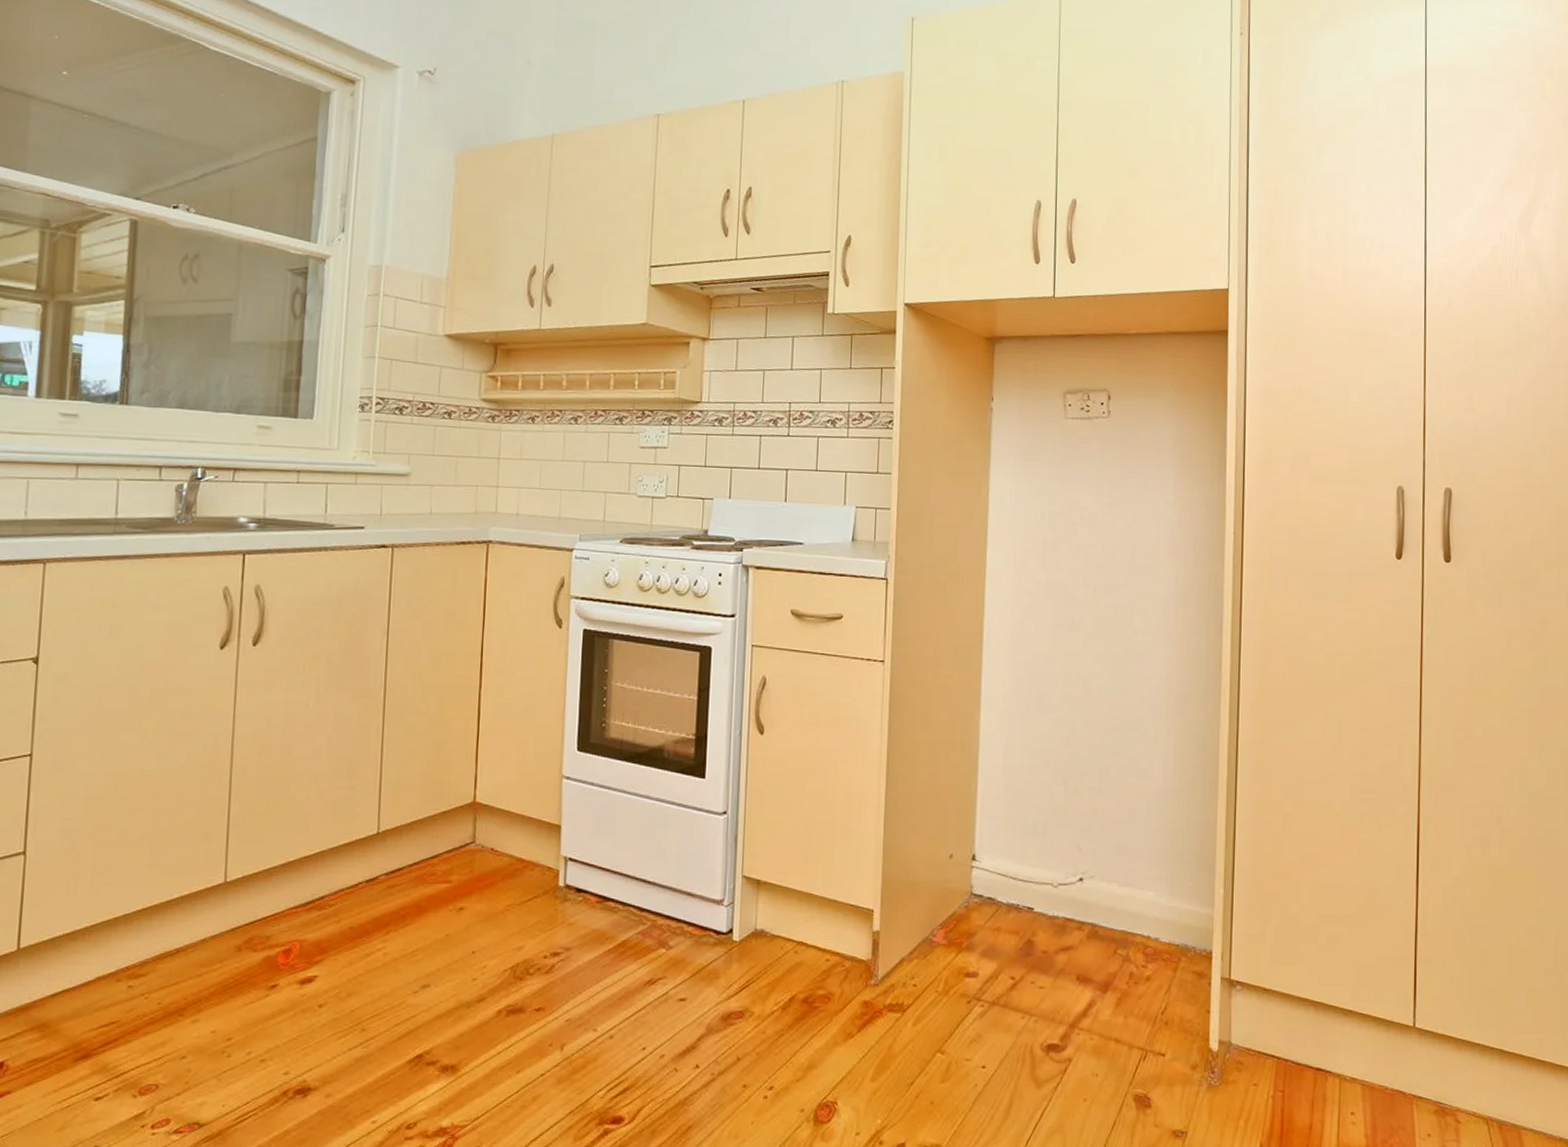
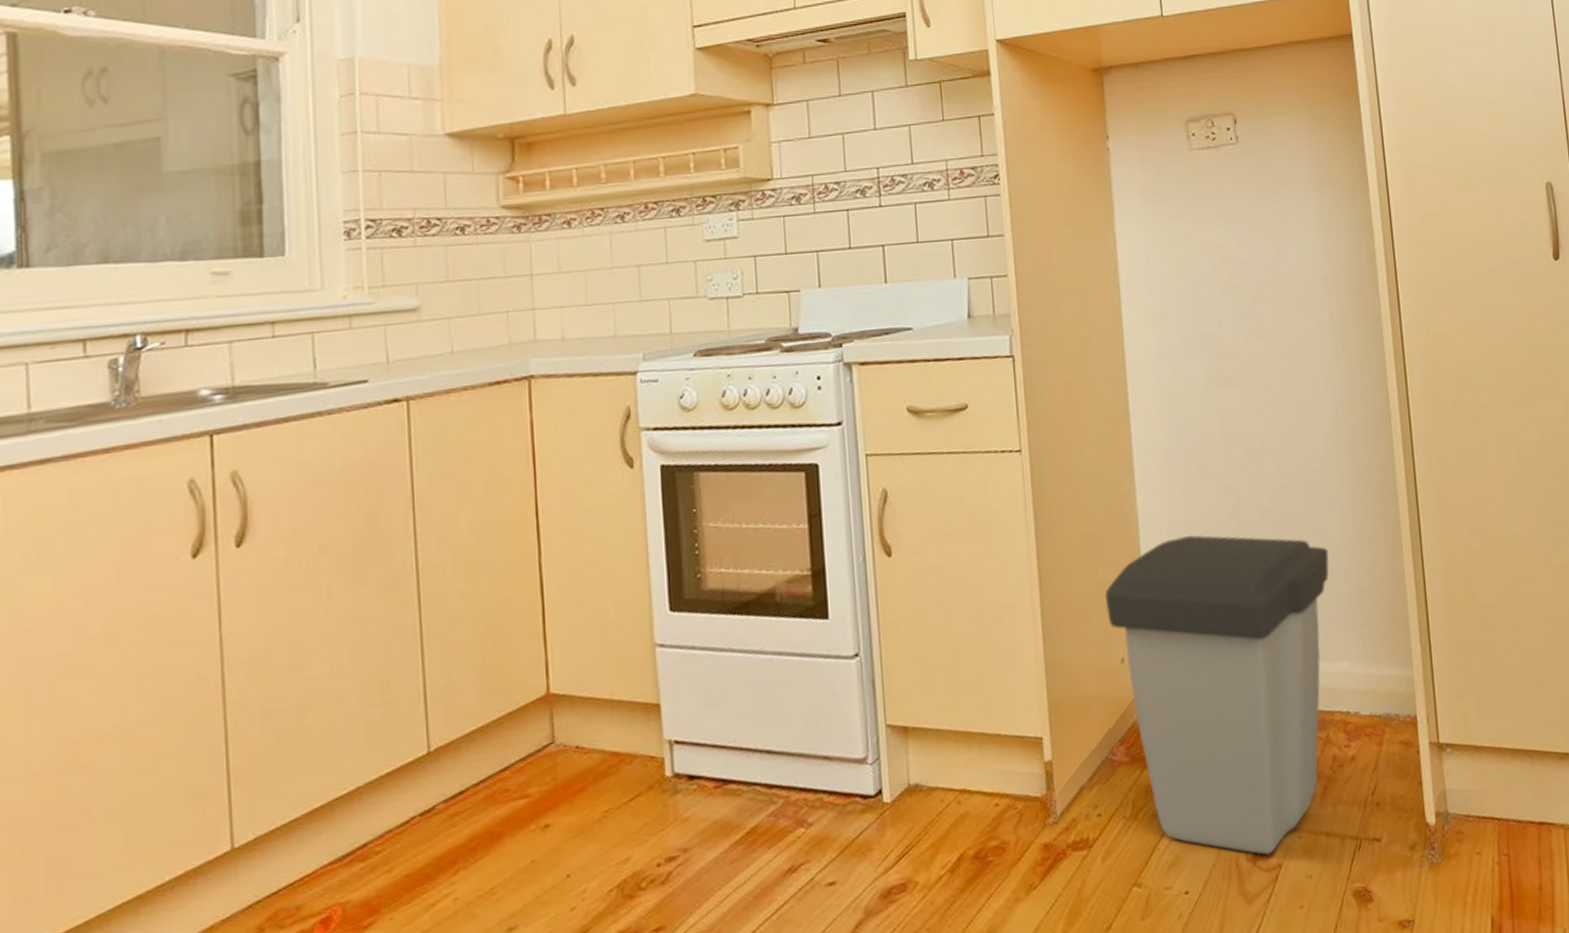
trash can: none [942,757,1148,1048] -> present [1105,535,1329,855]

